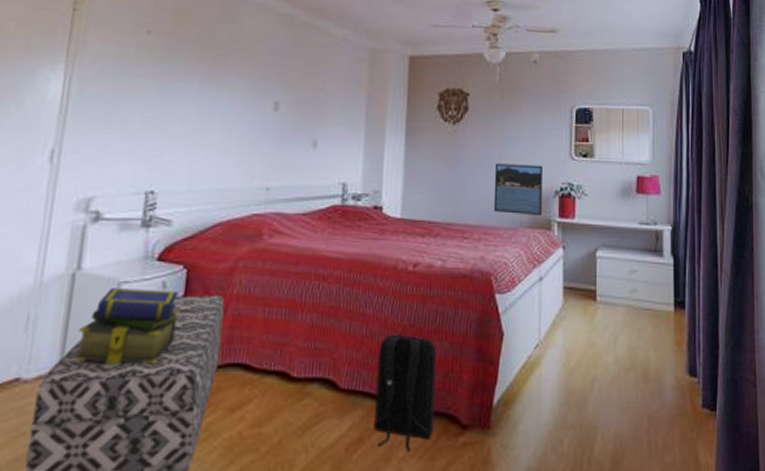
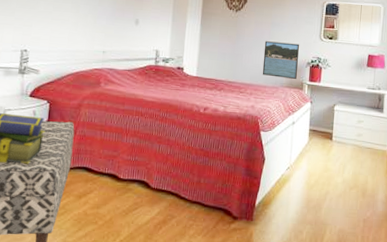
backpack: present [374,329,437,451] -> none [174,151,219,231]

